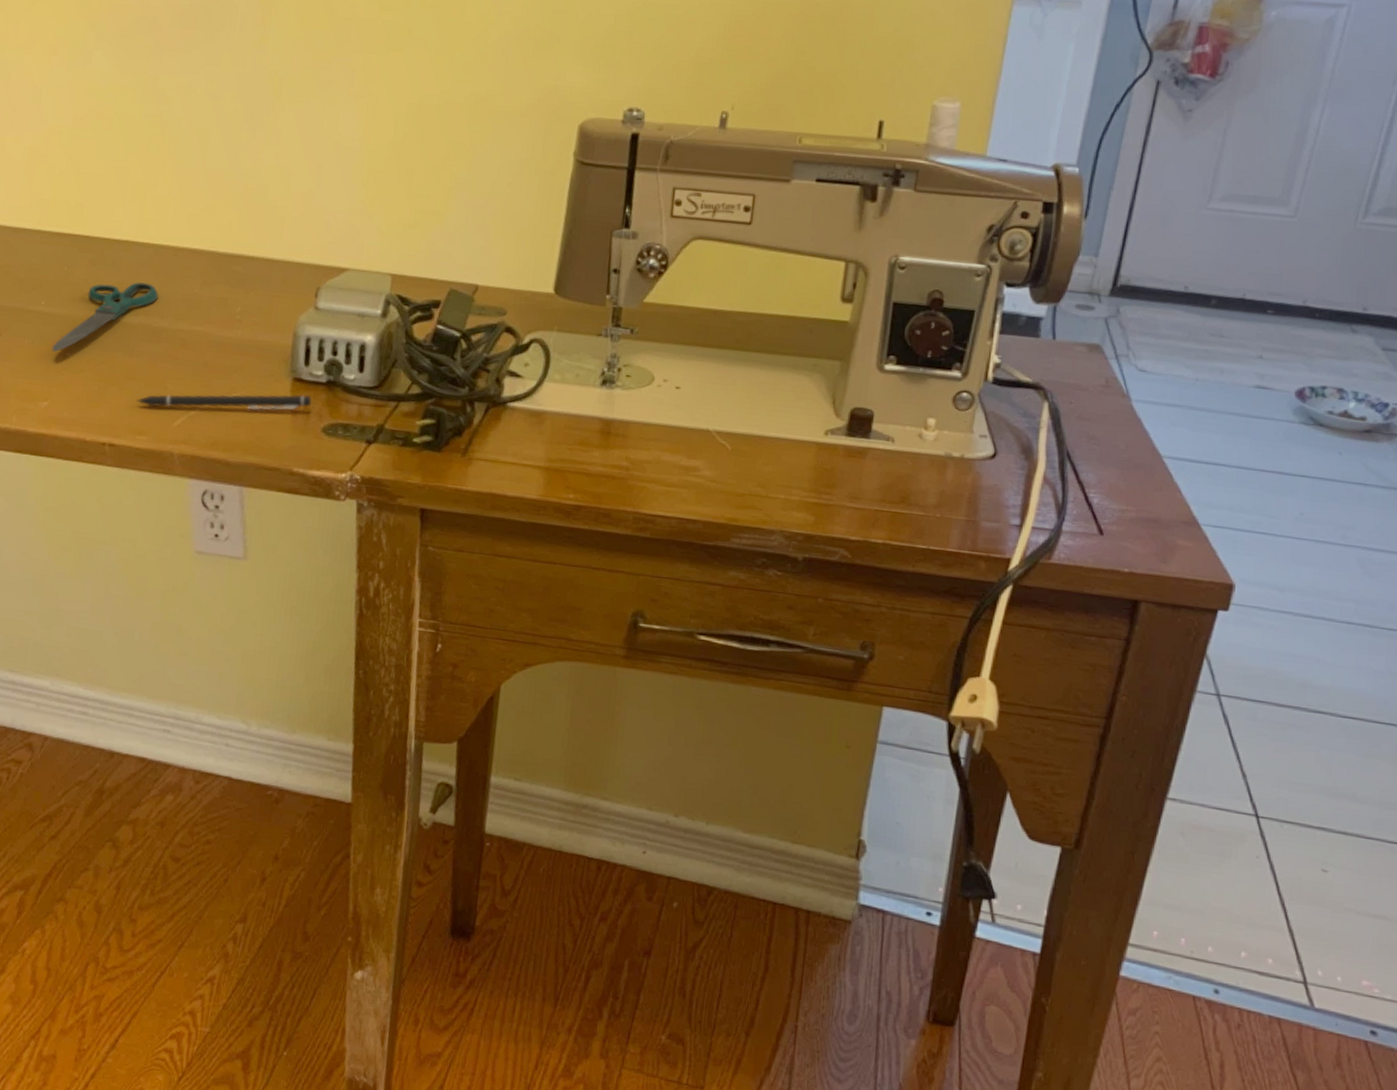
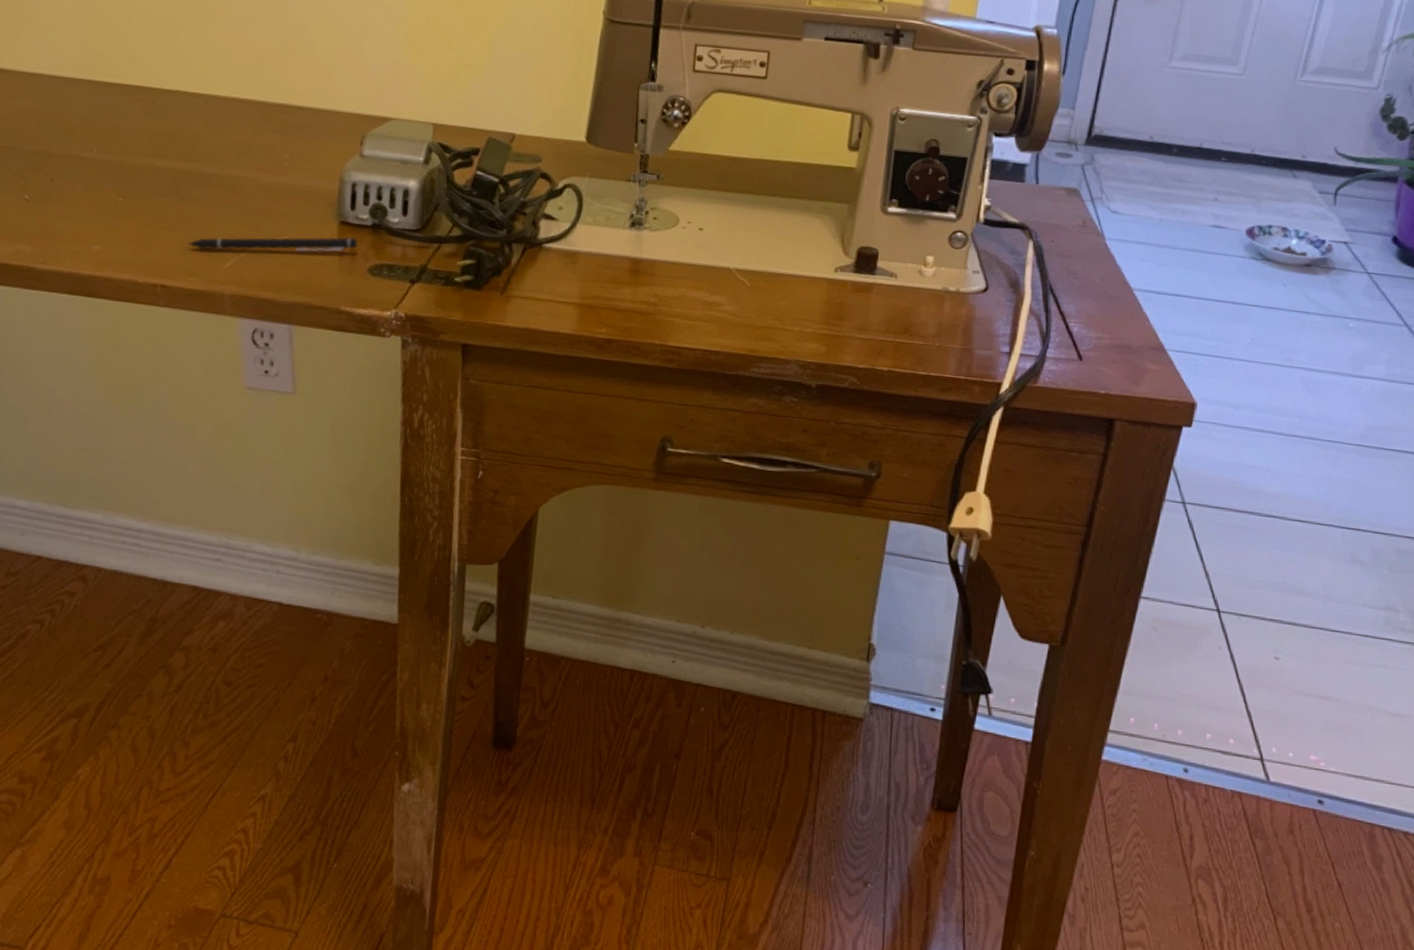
shears: present [52,282,159,352] -> none [104,130,209,197]

